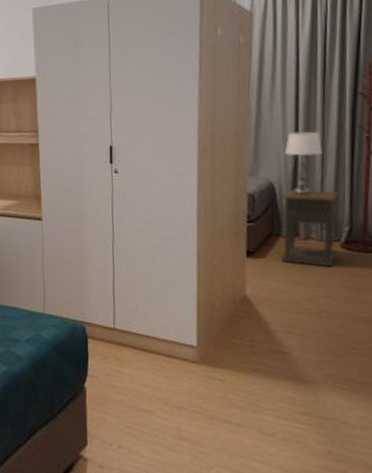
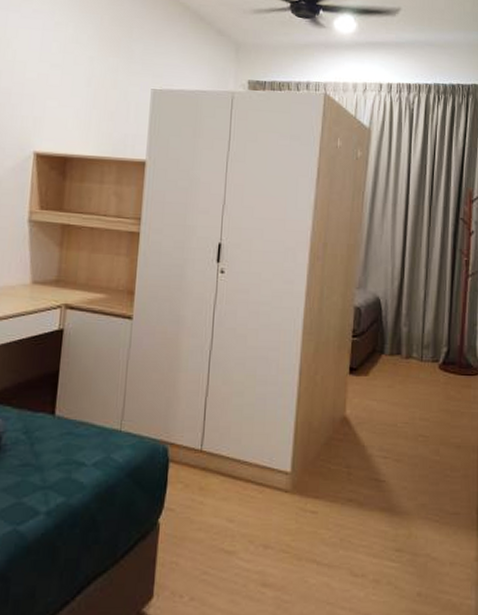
nightstand: present [281,190,338,268] -> none [382,306,439,389]
table lamp: present [284,131,322,195] -> none [392,249,426,312]

